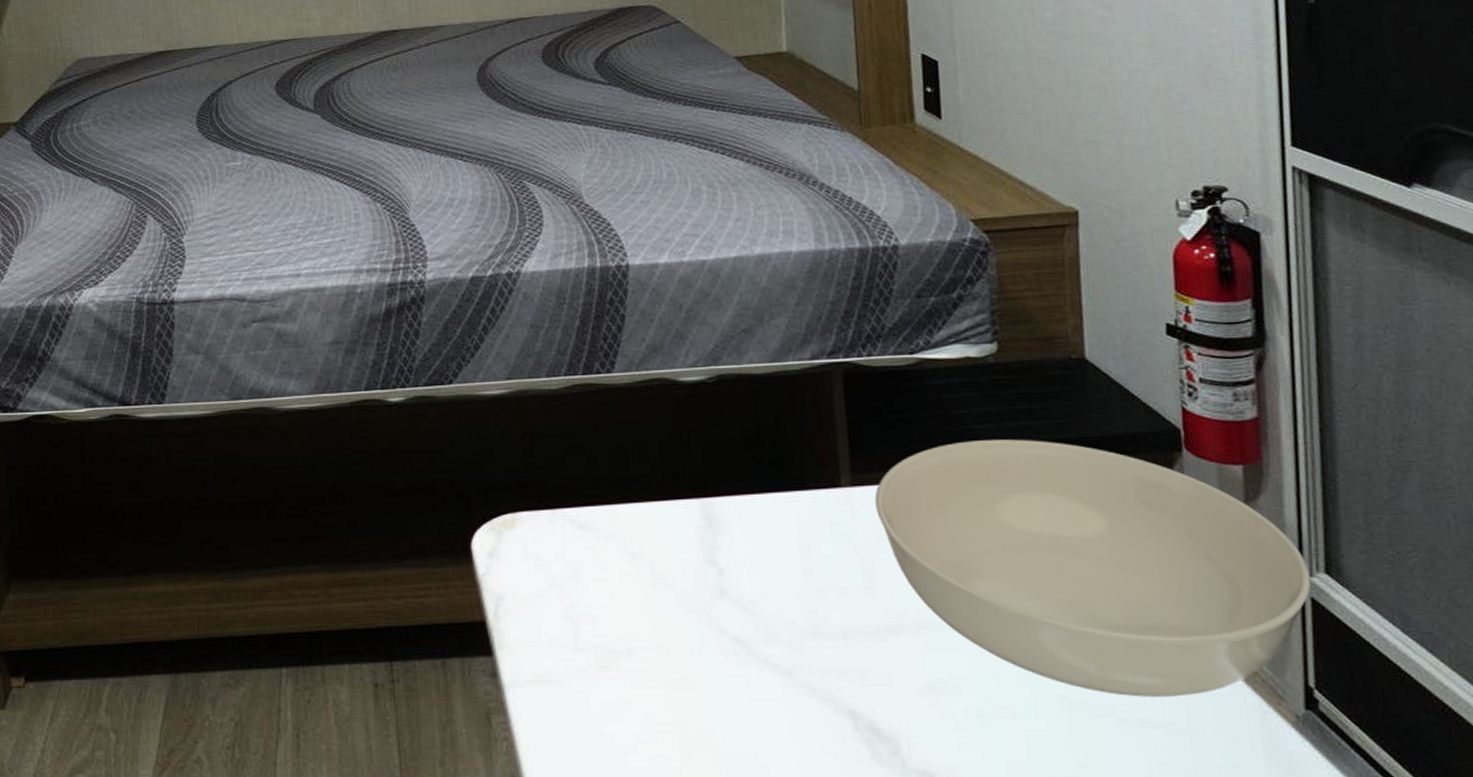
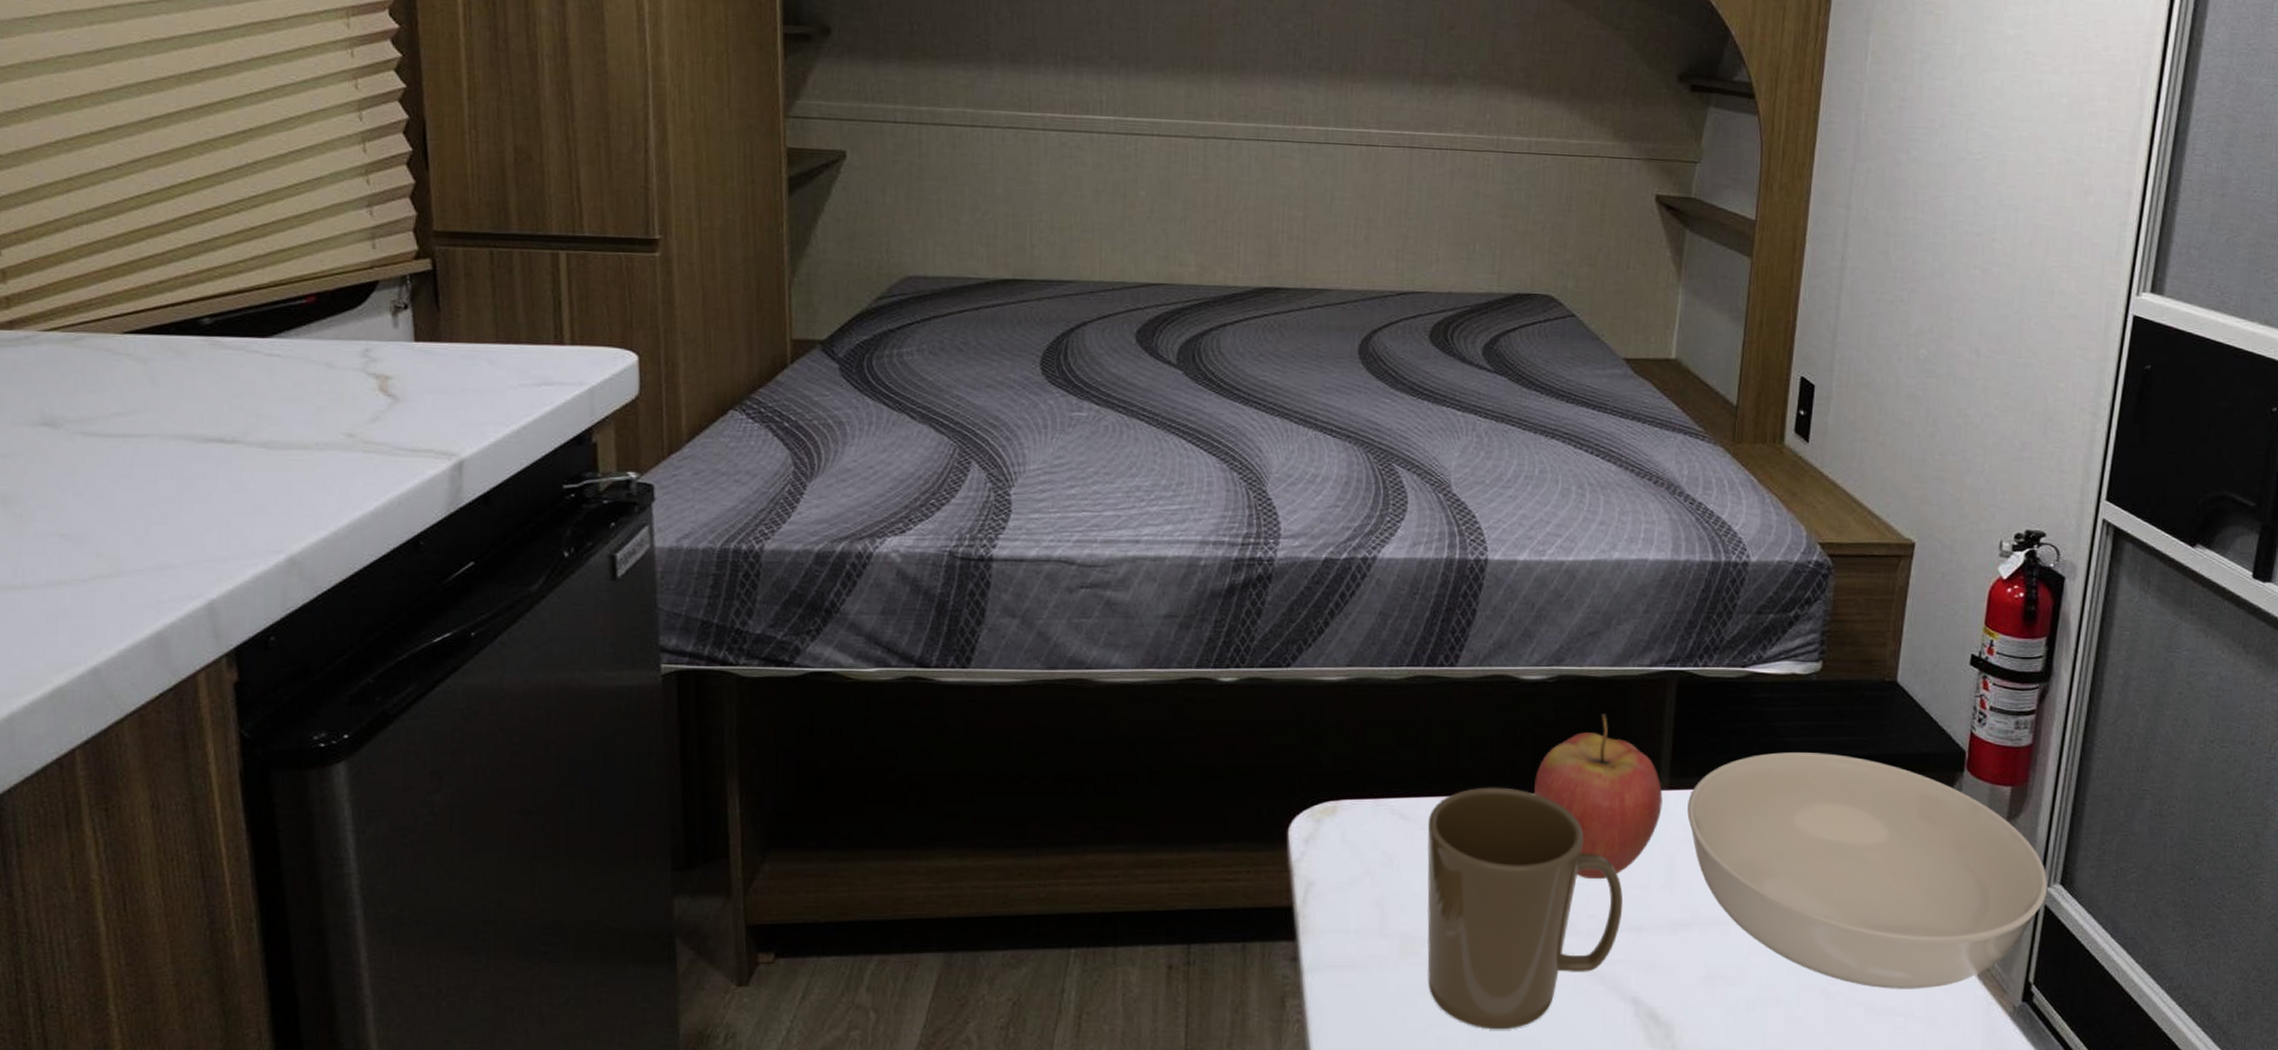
mug: none [607,492,824,747] -> present [1426,787,1623,1030]
fruit: none [709,411,848,583] -> present [1534,713,1663,878]

